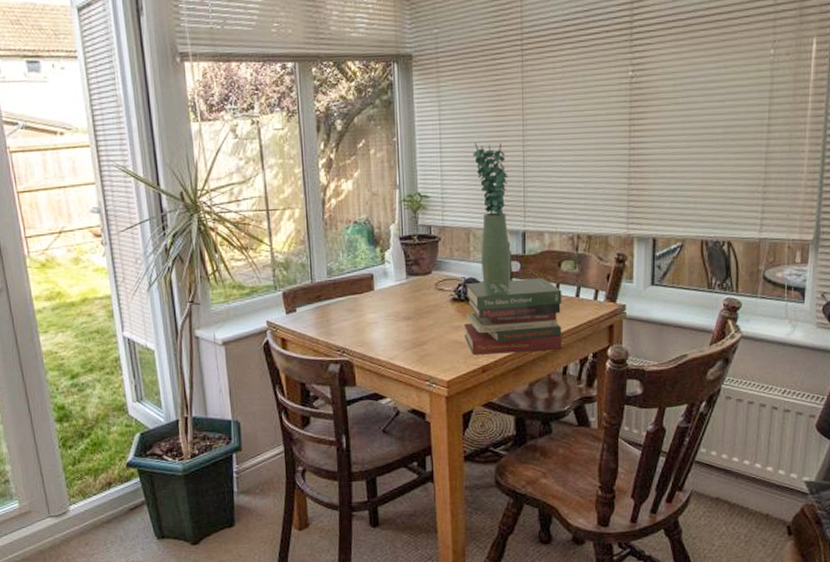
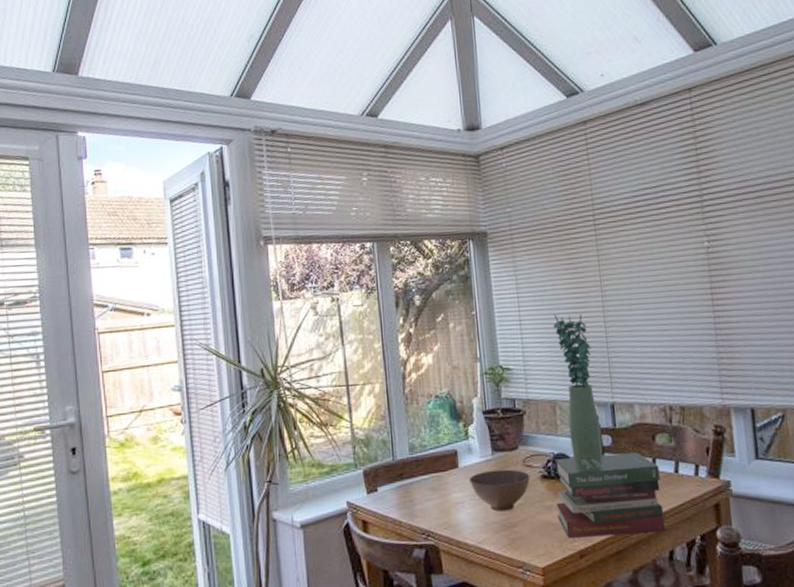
bowl: none [383,292,441,331] -> present [468,469,530,512]

